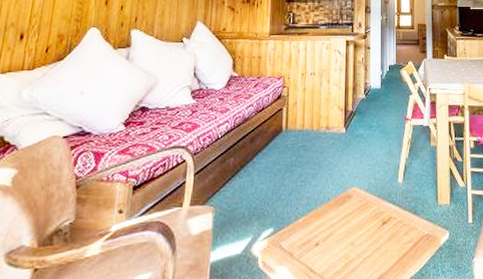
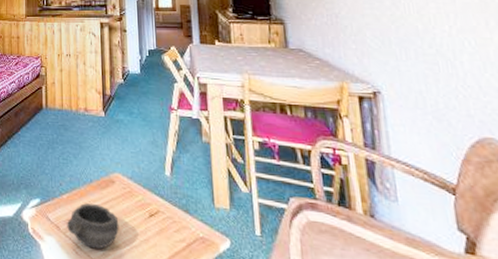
bowl: none [301,222,354,269] -> present [67,203,119,249]

